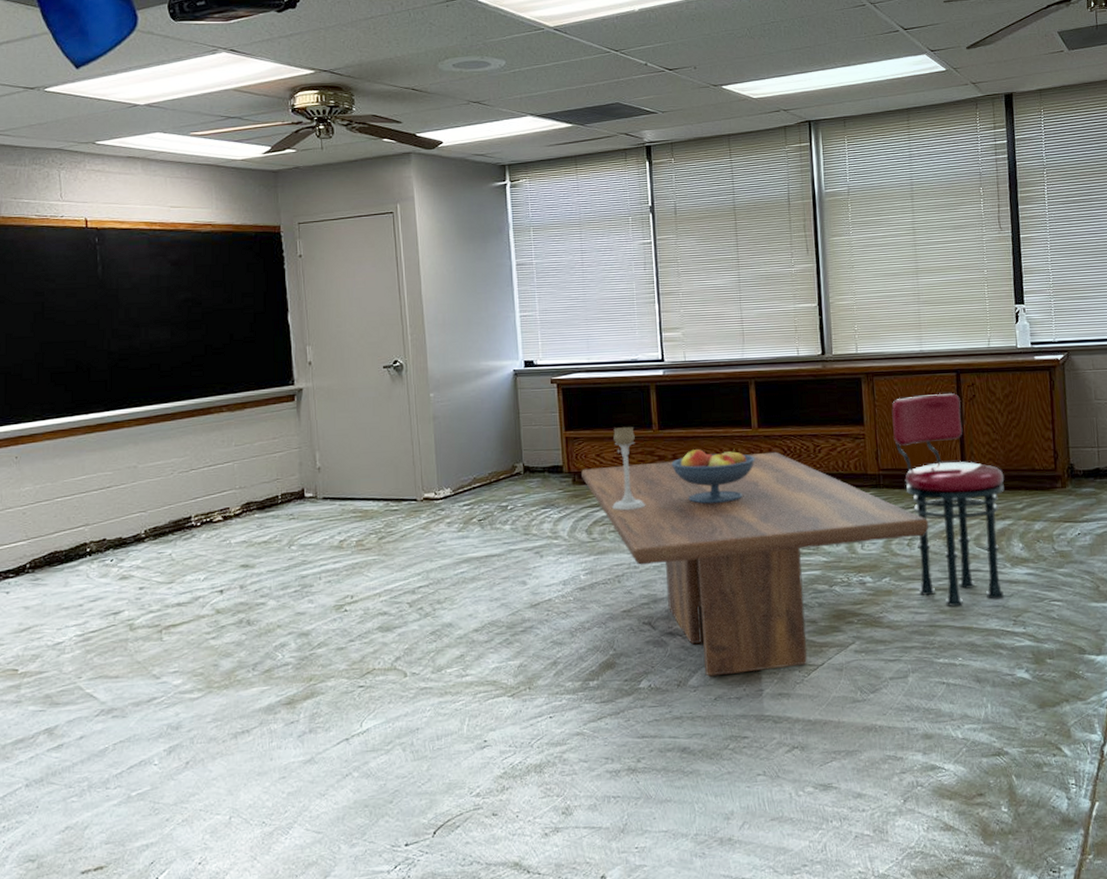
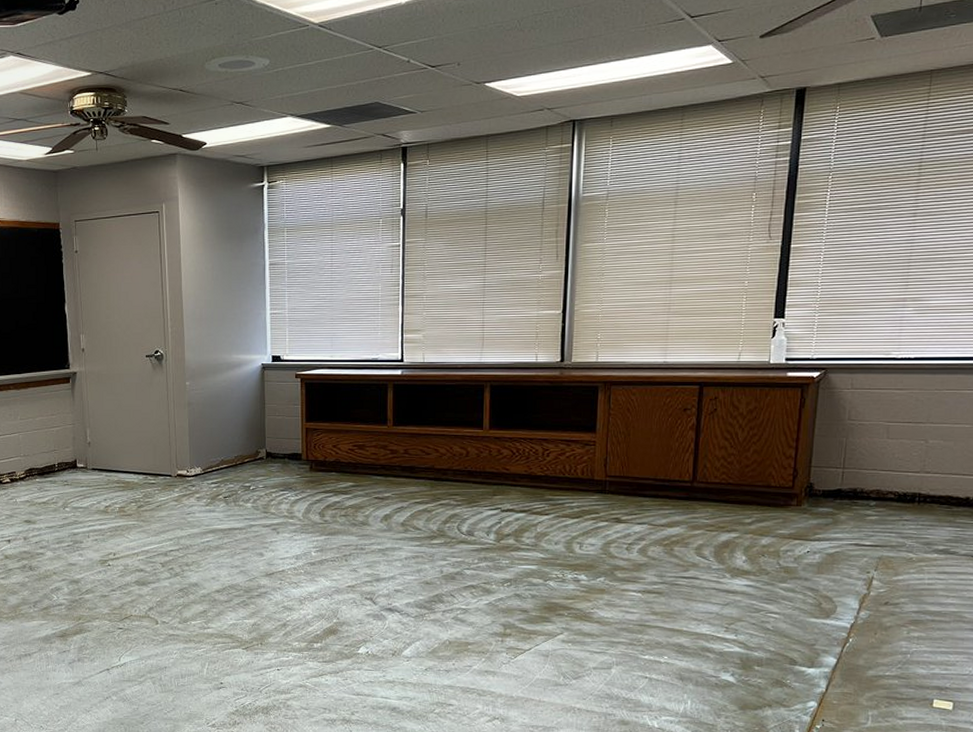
dining table: present [581,451,929,677] -> none [318,453,651,650]
candle holder: present [612,426,646,511] -> none [344,421,376,498]
fruit bowl: present [671,449,755,504] -> none [402,446,484,498]
stool: present [891,393,1004,607] -> none [624,405,736,610]

